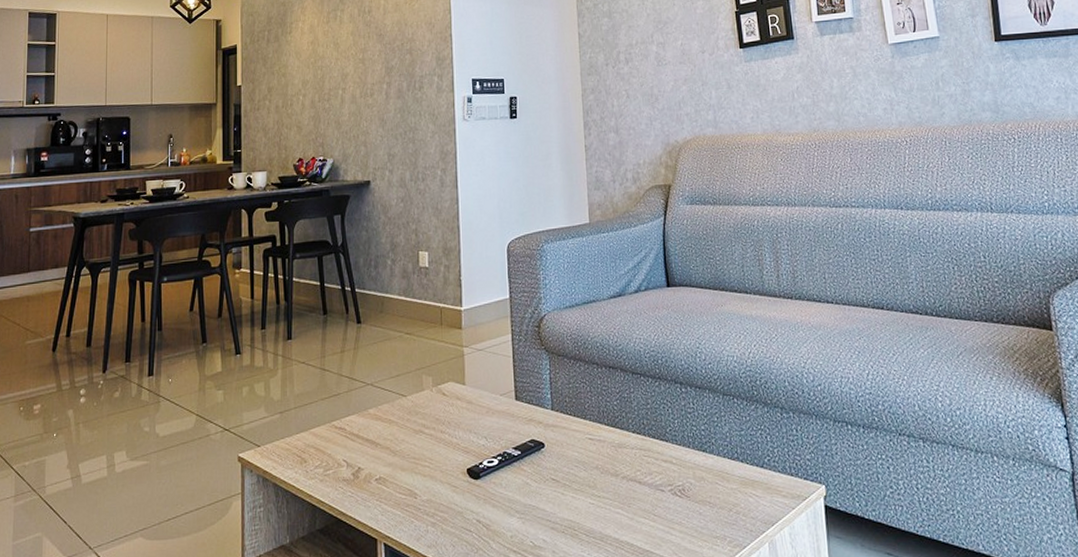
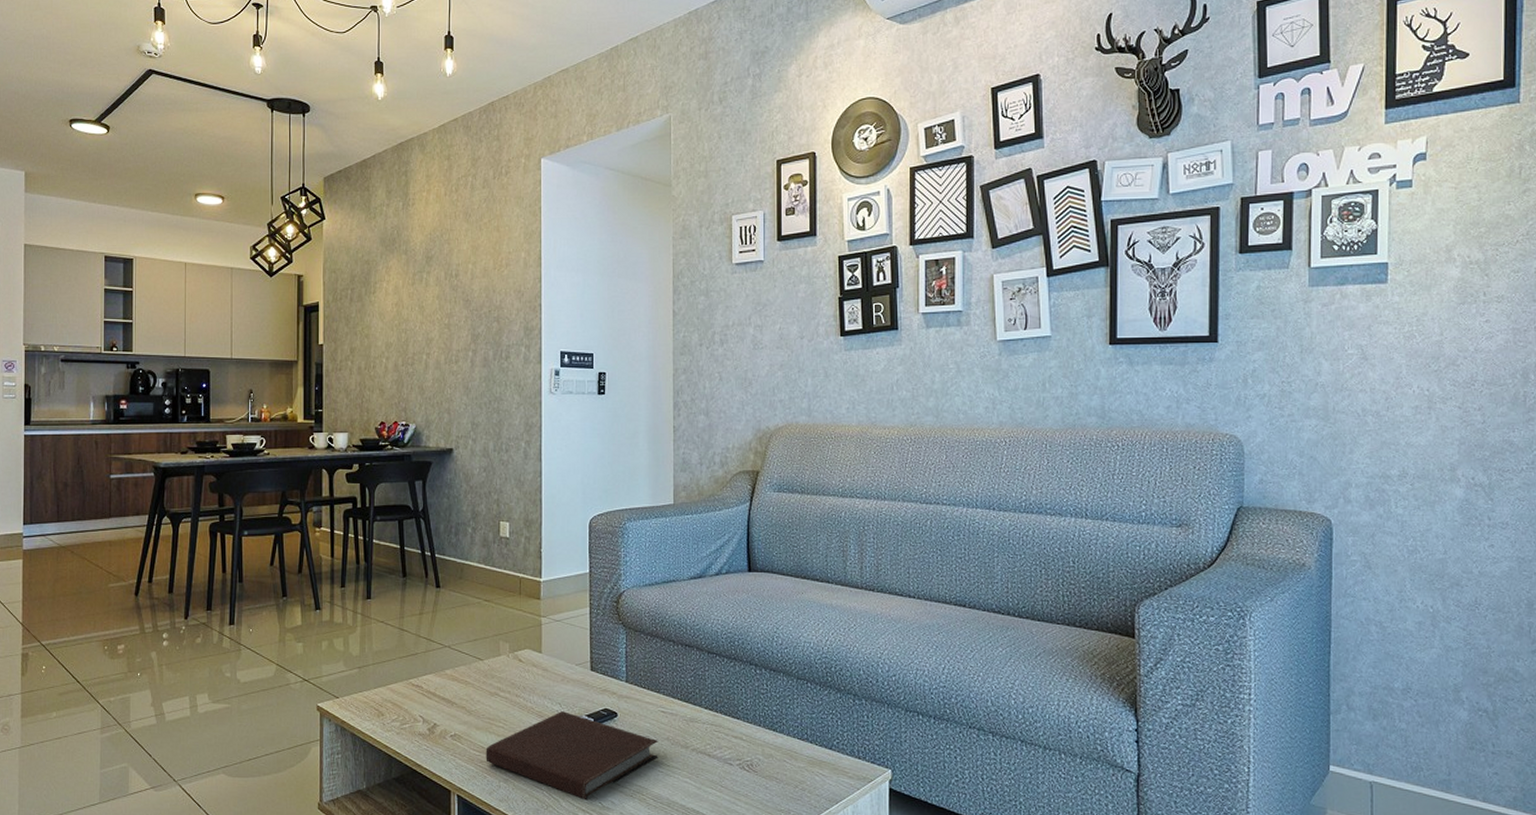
notebook: none [412,445,588,539] -> present [485,711,658,799]

